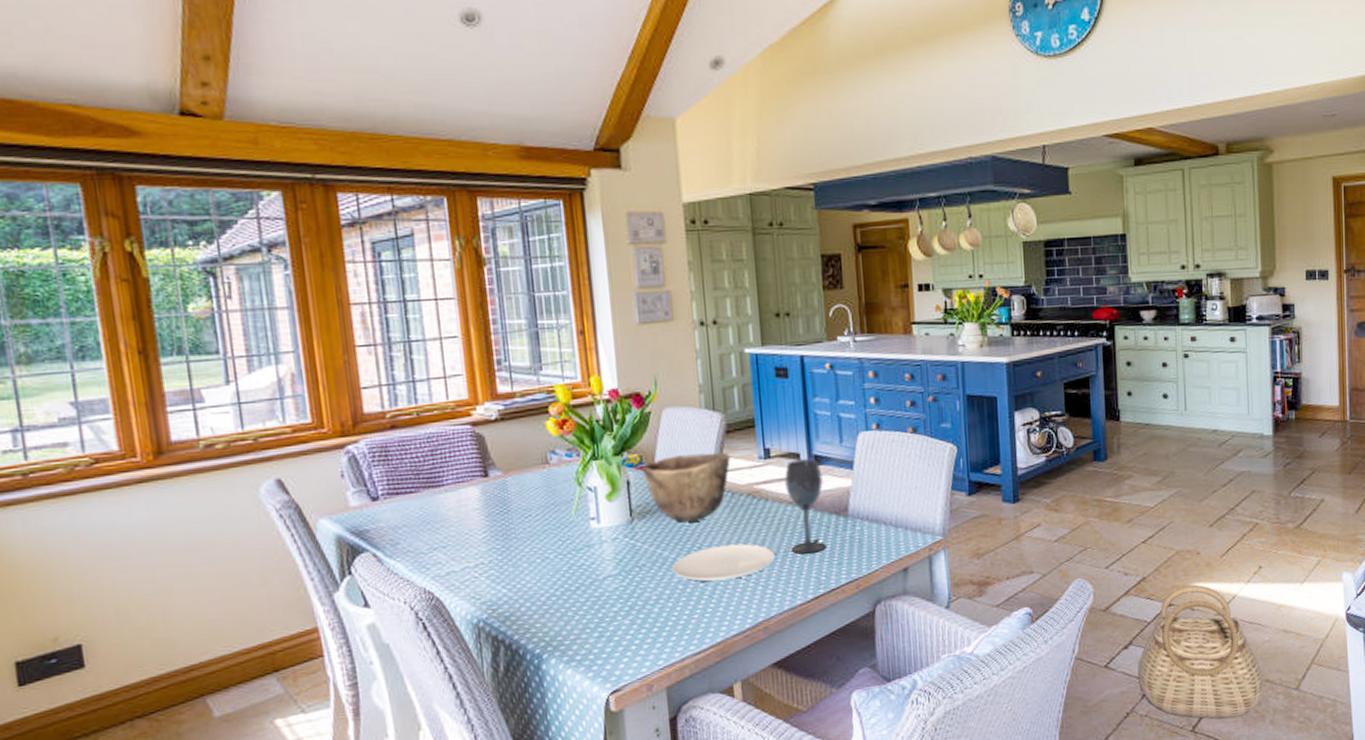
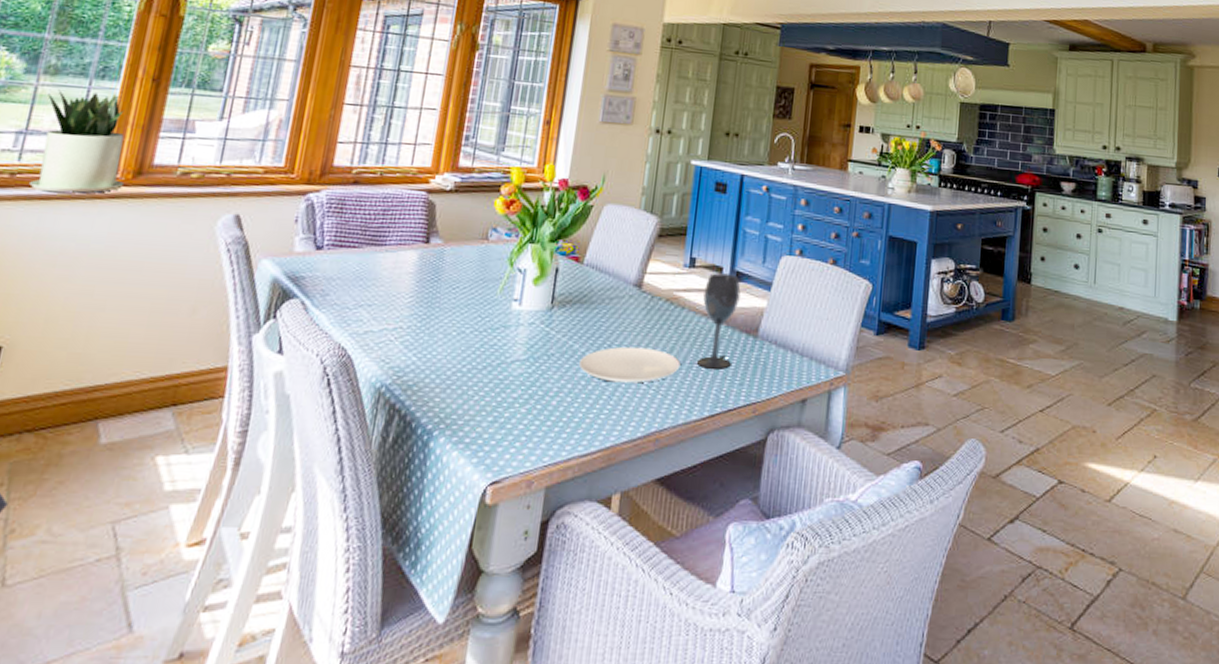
planter: none [30,373,148,488] -> present [29,89,125,193]
bowl: present [642,452,731,522] -> none [572,251,658,319]
basket: present [1138,584,1265,719] -> none [1021,464,1150,621]

